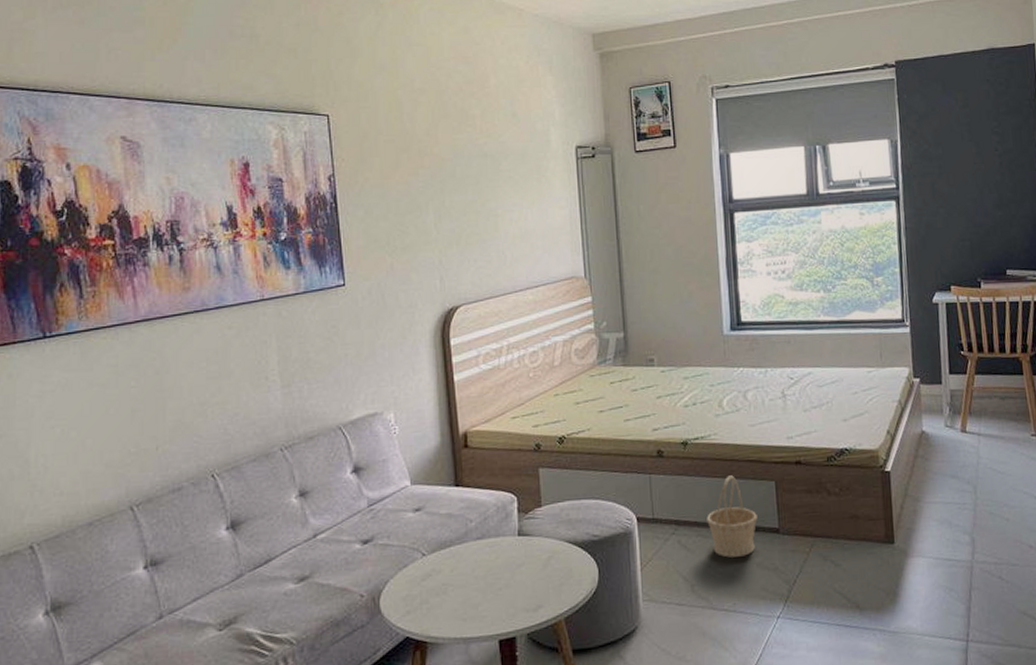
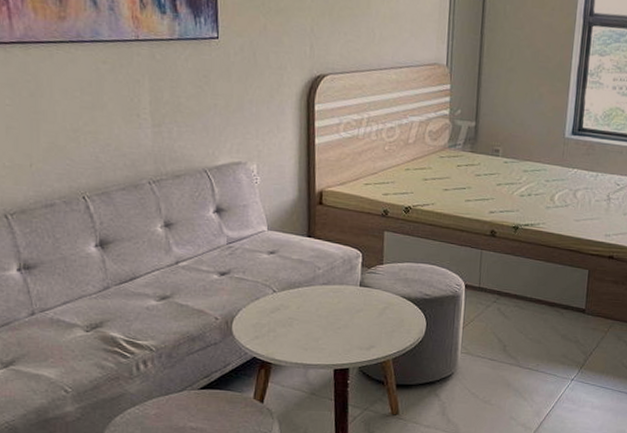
basket: present [707,475,758,558] -> none [525,260,569,328]

